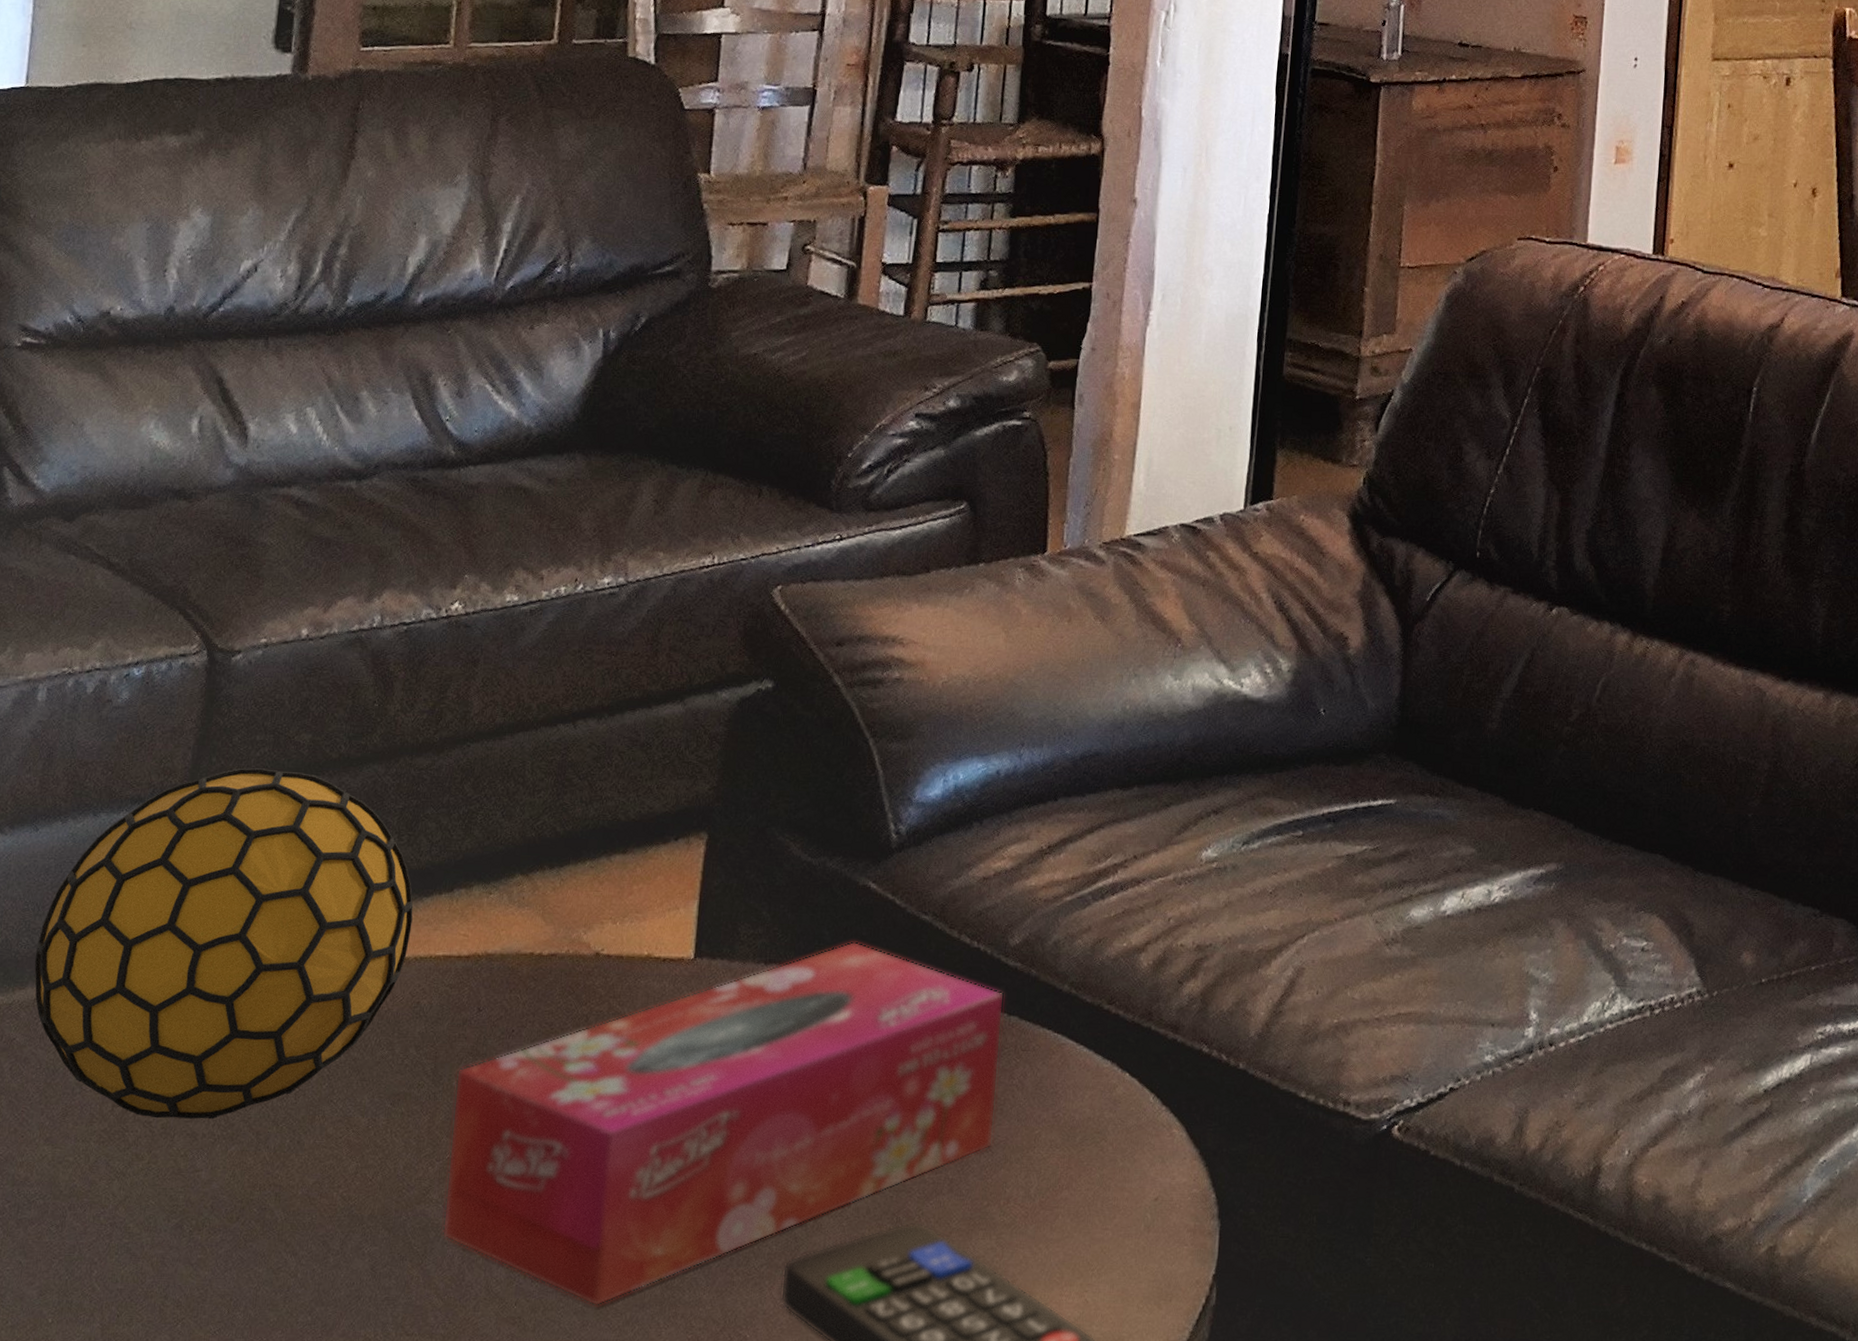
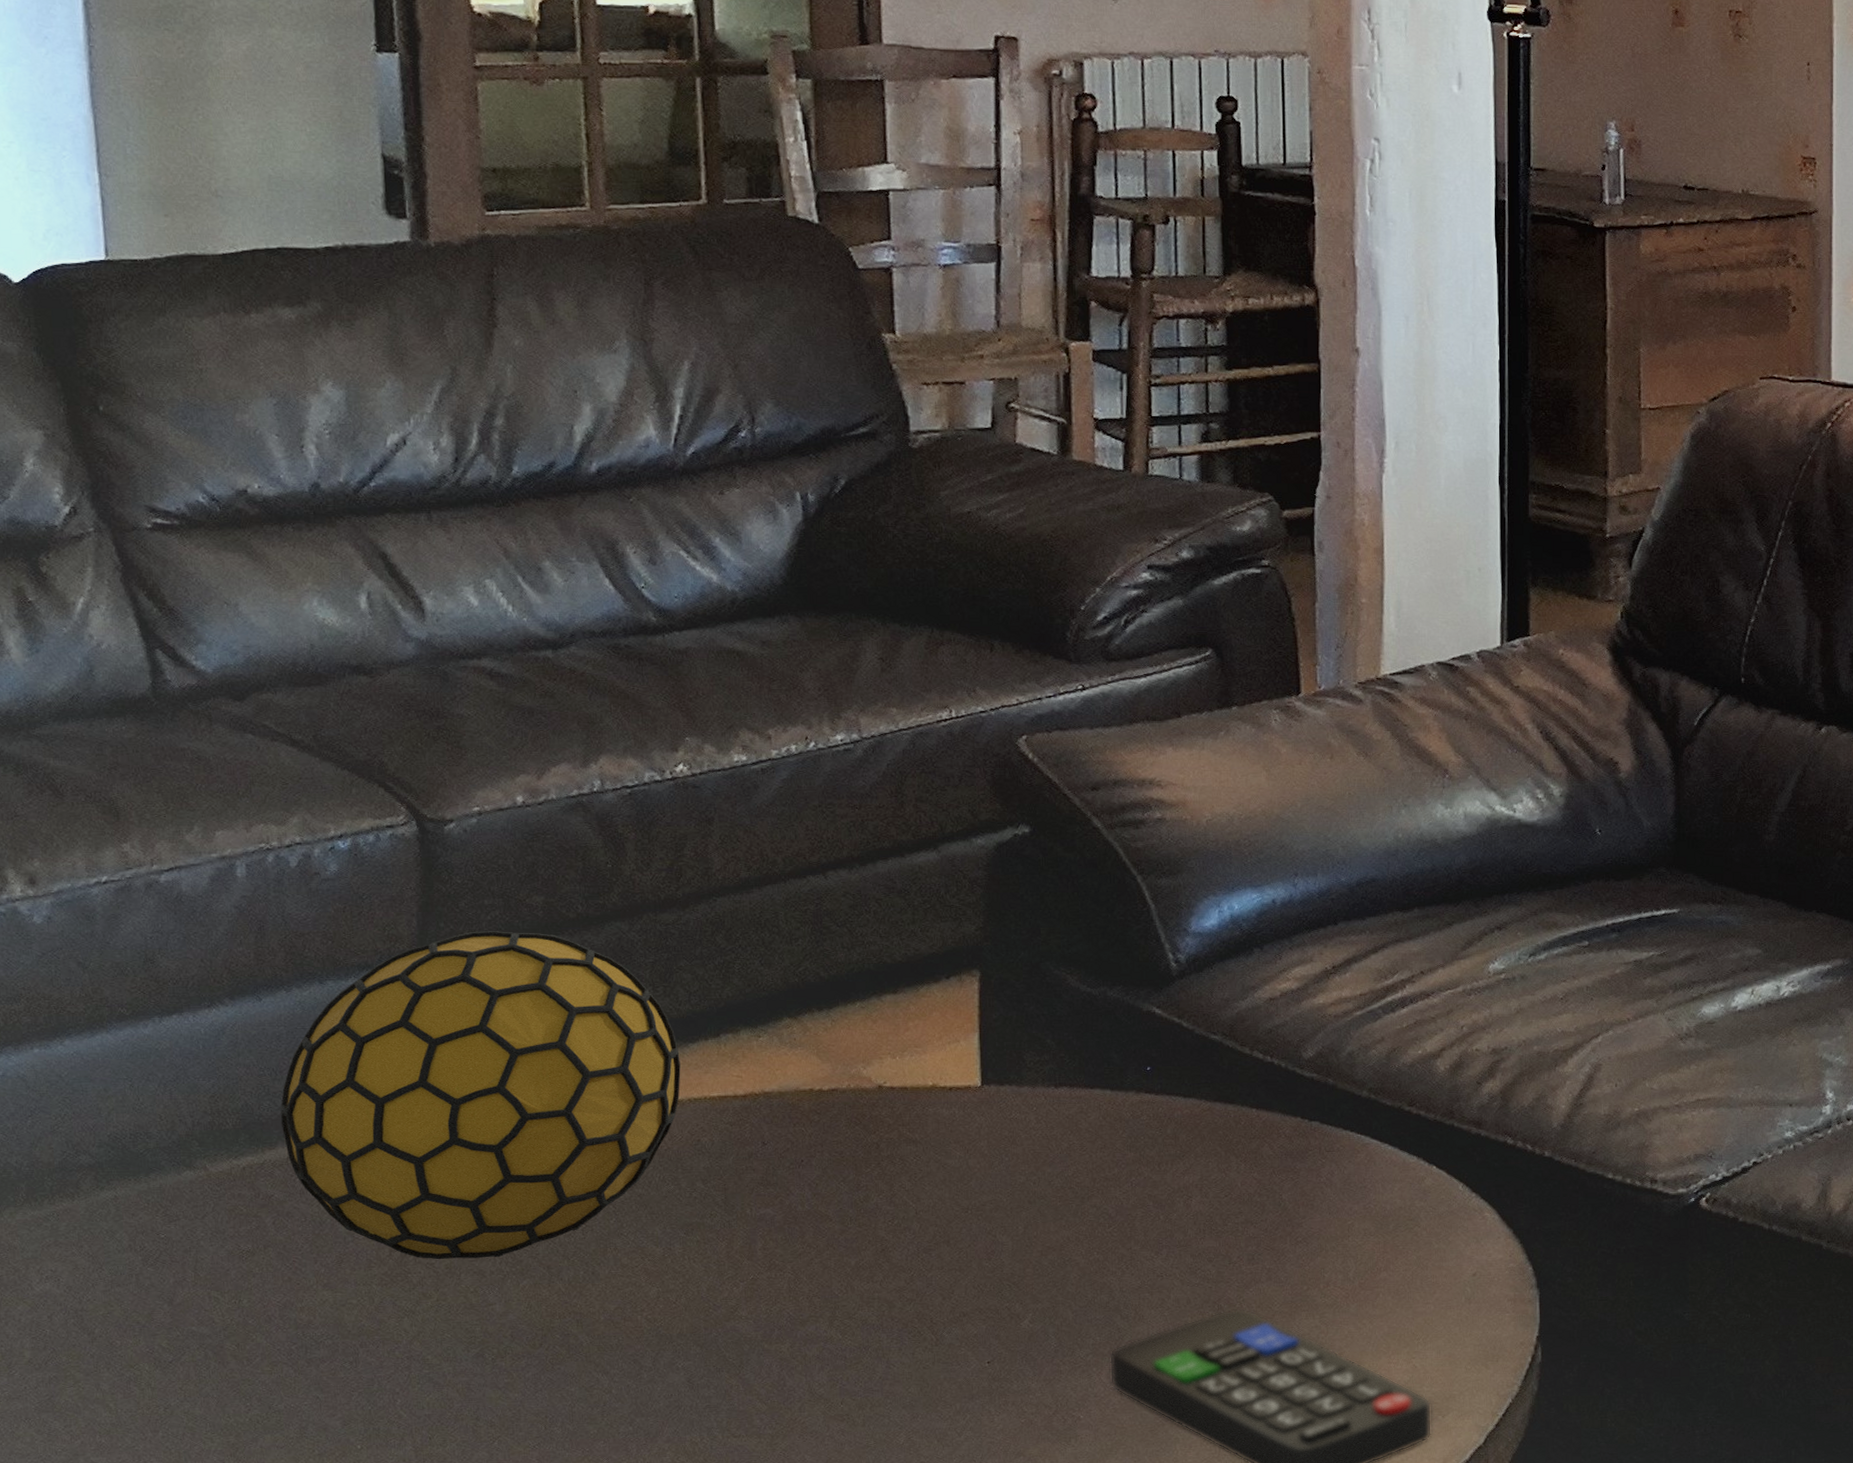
tissue box: present [442,941,1005,1307] -> none [749,1062,1307,1400]

